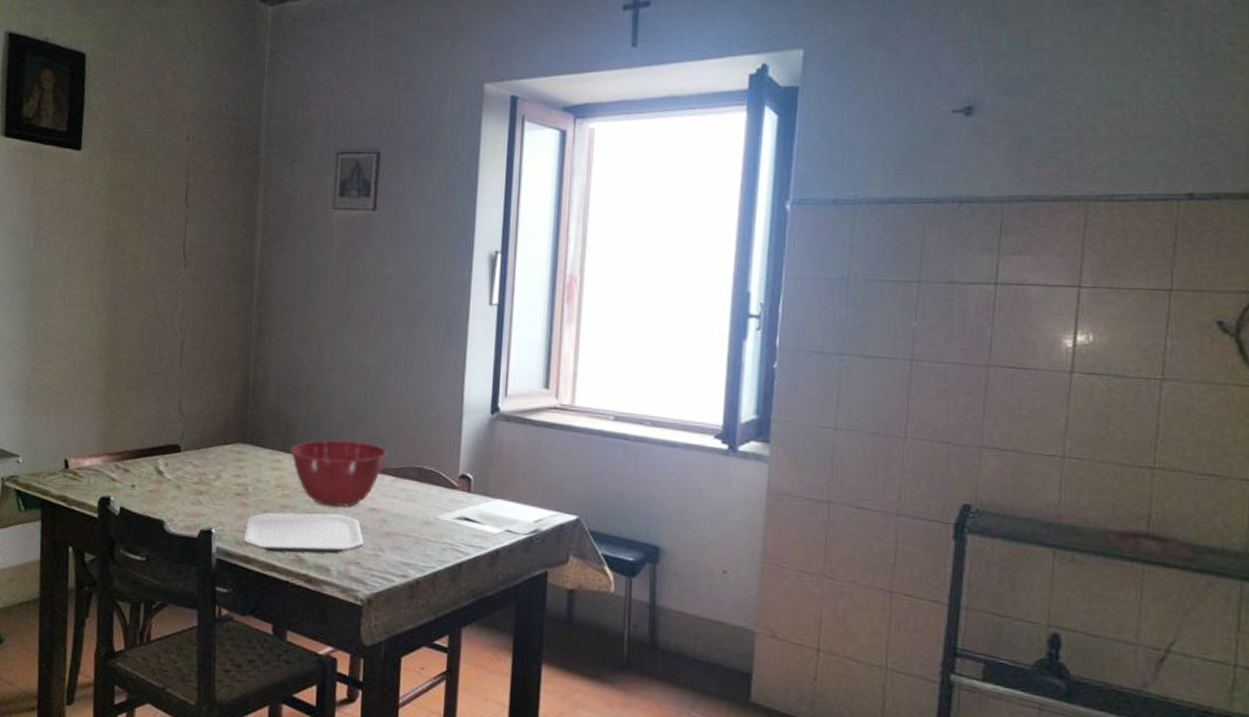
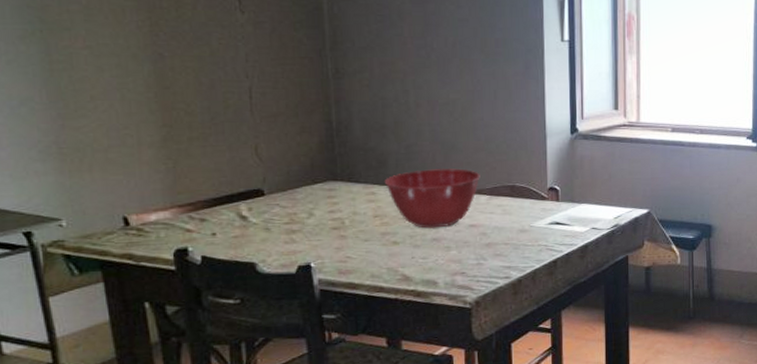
plate: present [243,512,364,554] -> none [346,234,467,276]

